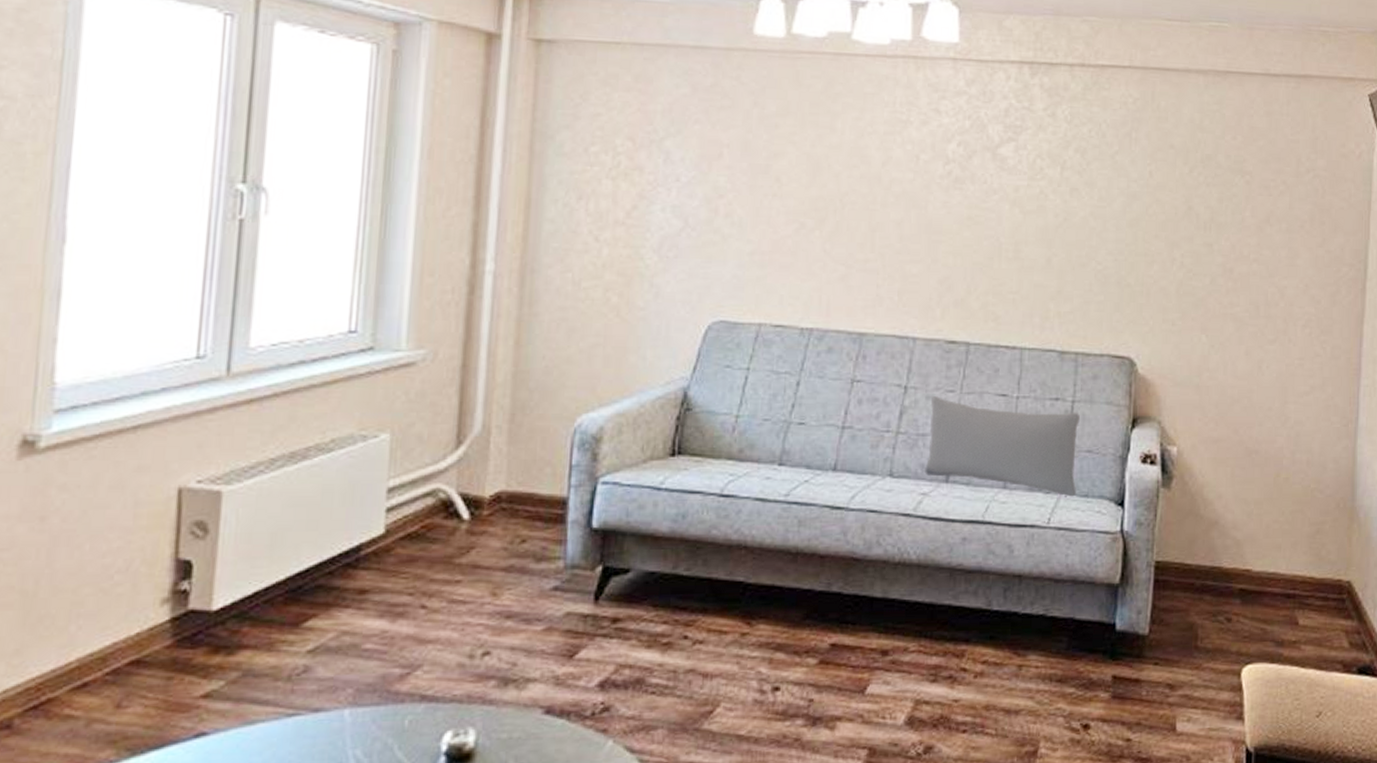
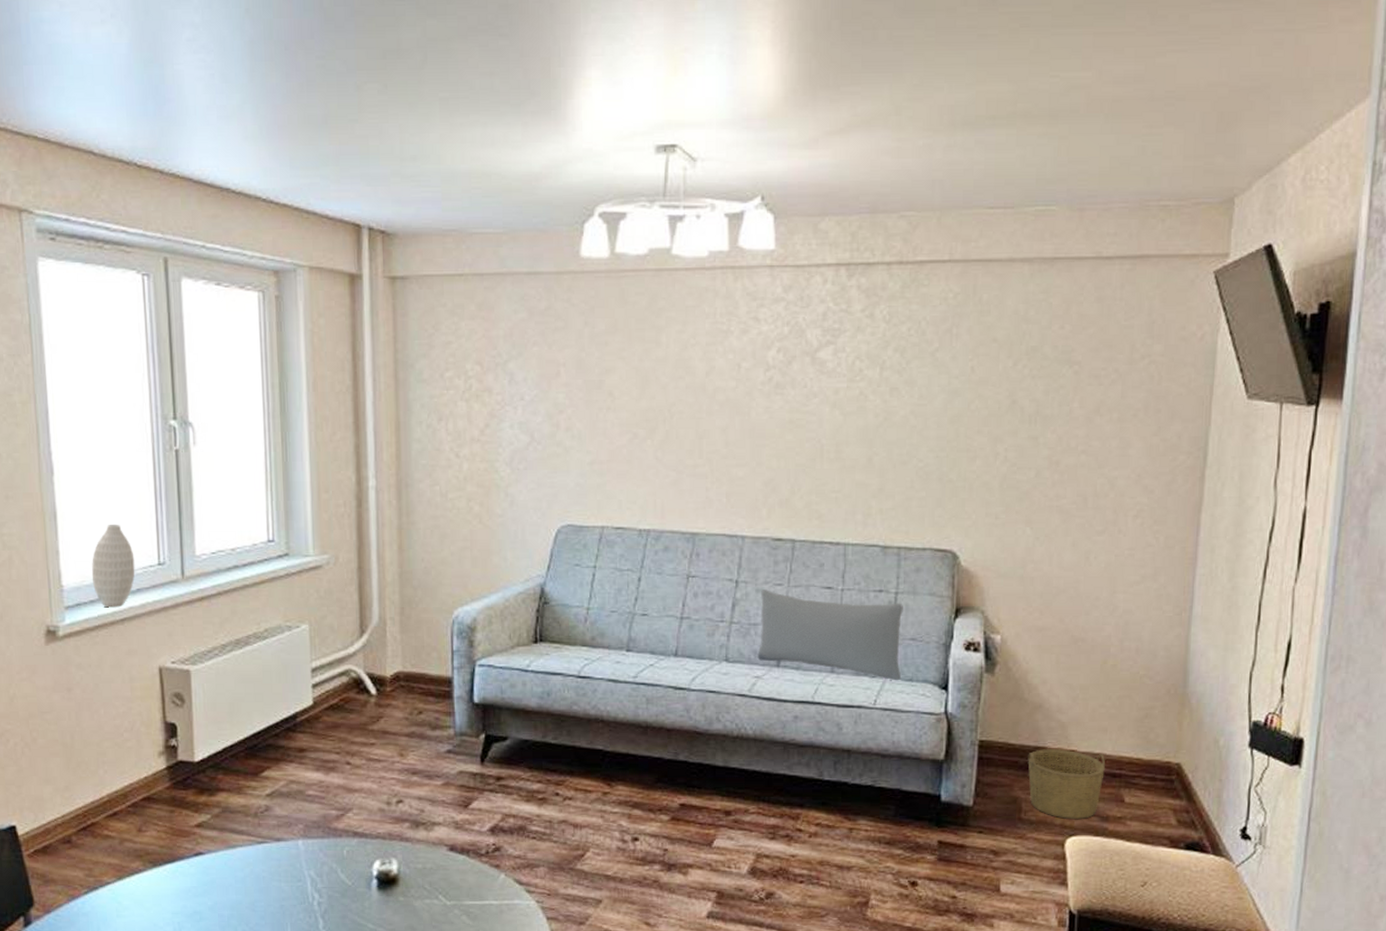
vase: none [99,306,165,412] -> present [91,524,135,608]
basket: none [1204,568,1279,645] -> present [1027,748,1105,819]

